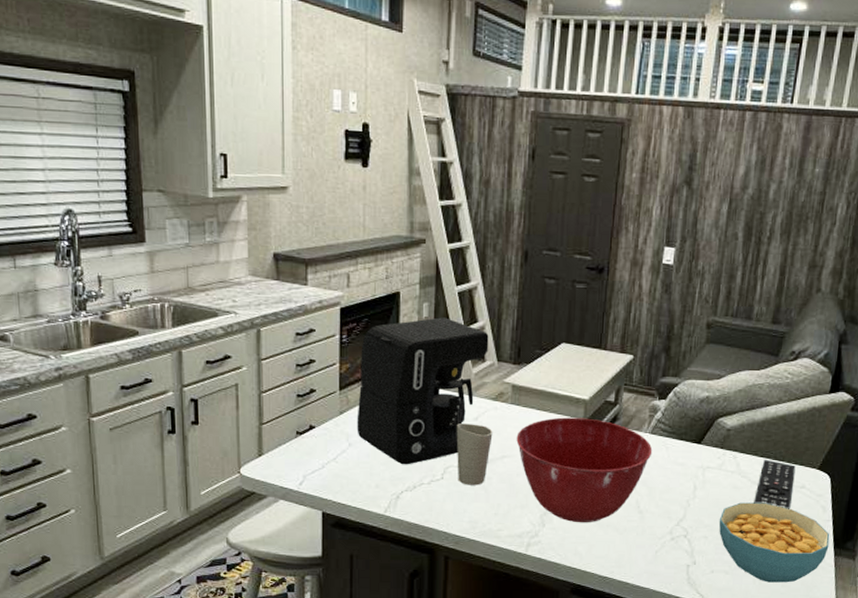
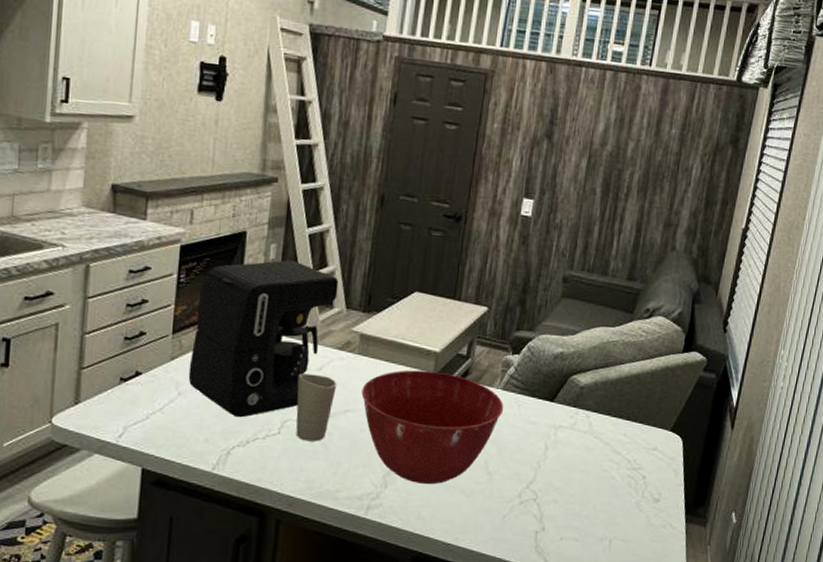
cereal bowl: present [719,502,830,583] -> none [569,464,682,551]
remote control: present [754,459,796,509] -> none [606,419,648,473]

